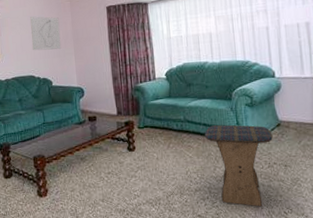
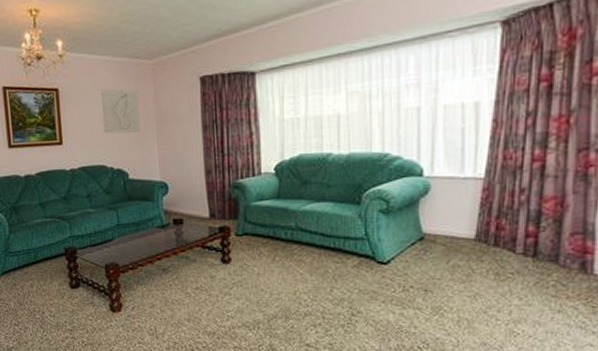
stool: present [204,125,273,207] -> none [321,236,412,339]

